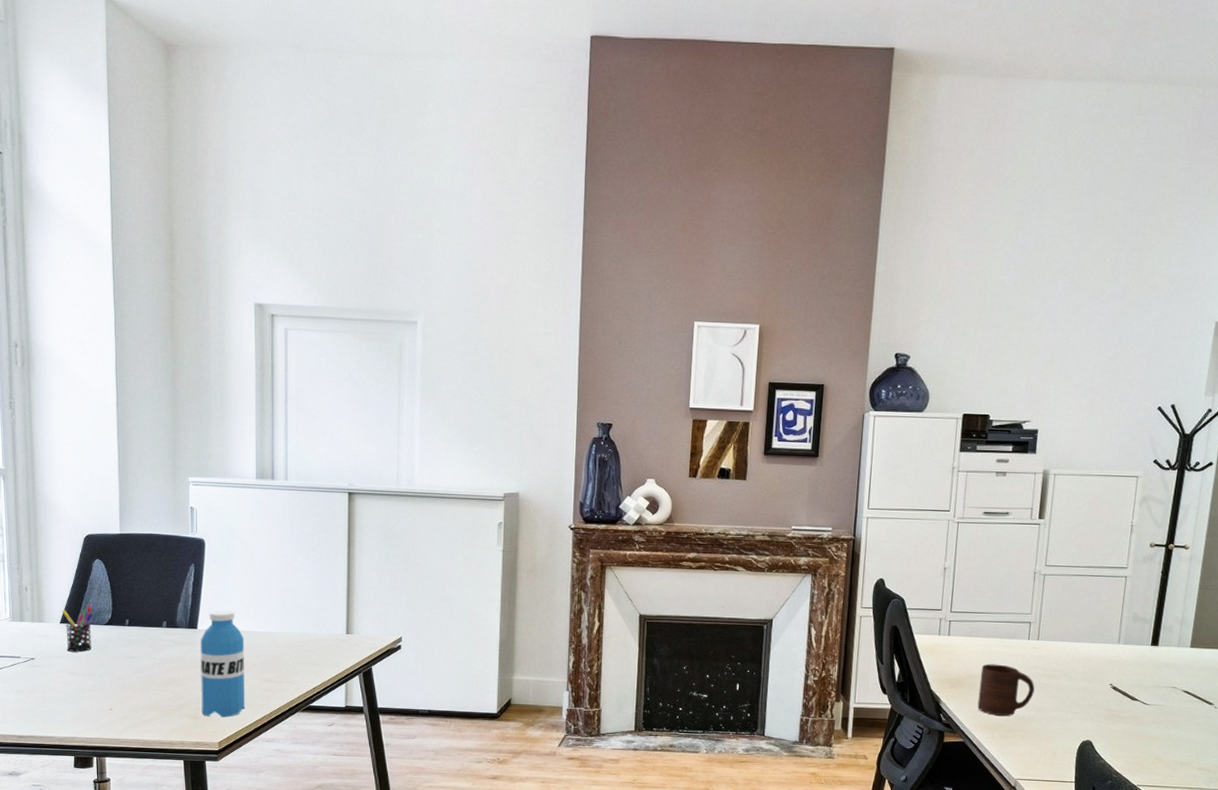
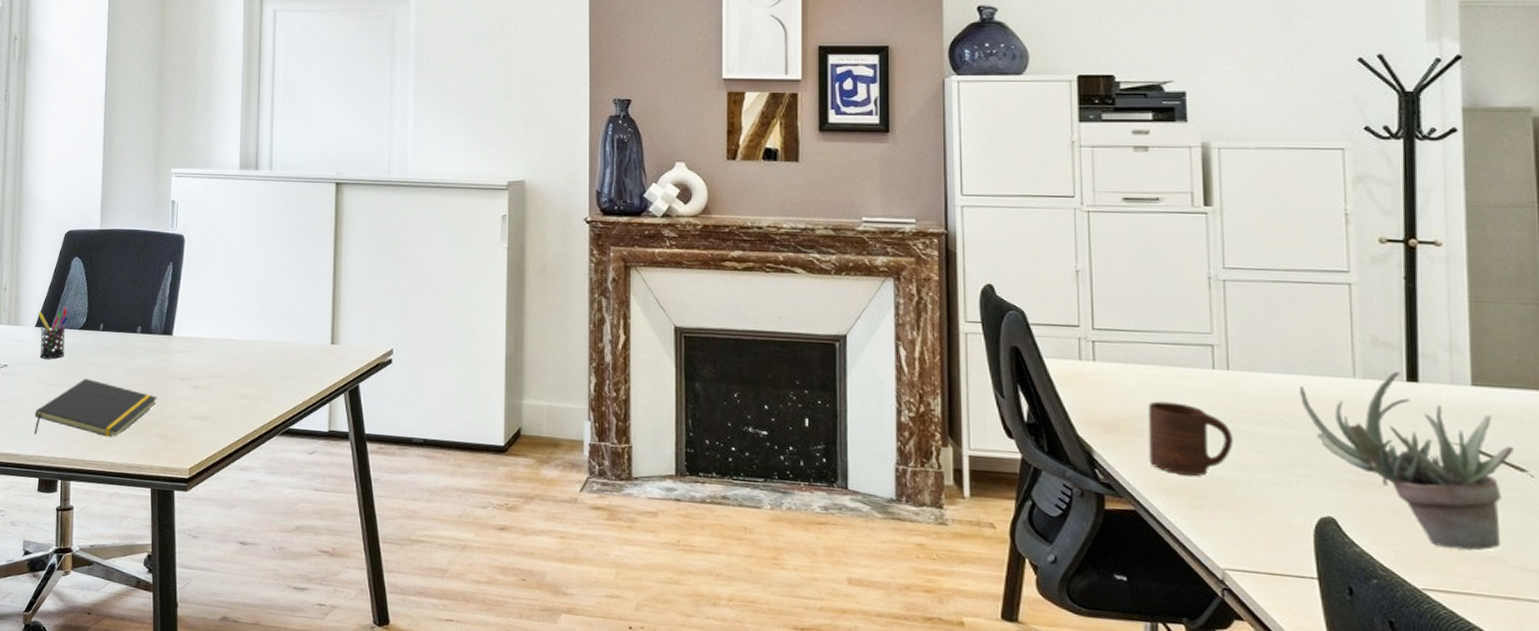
notepad: none [65,668,185,719] -> present [34,378,157,437]
water bottle: present [200,610,246,718] -> none [173,314,221,440]
succulent plant: none [1082,638,1208,758] -> present [1300,371,1514,551]

